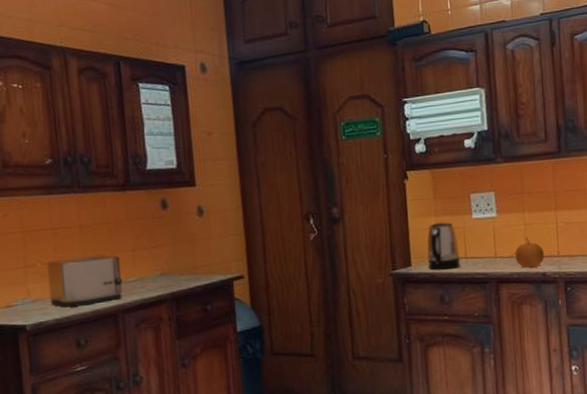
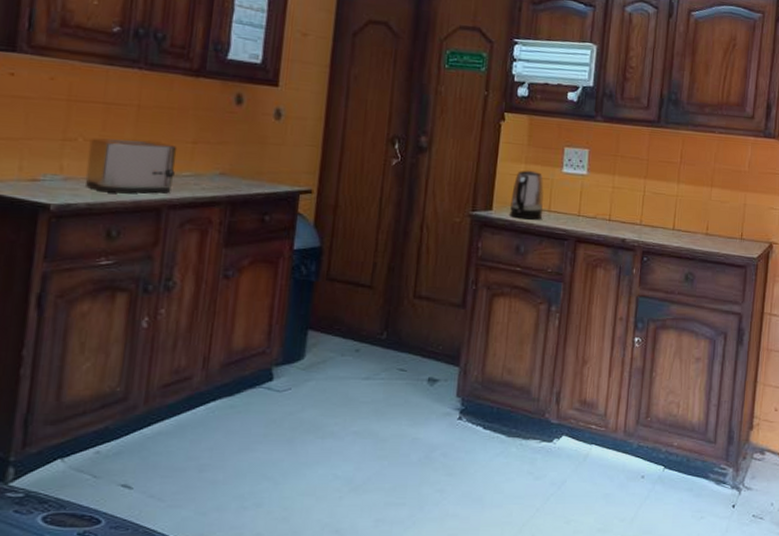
fruit: present [514,238,544,268] -> none [597,201,627,232]

